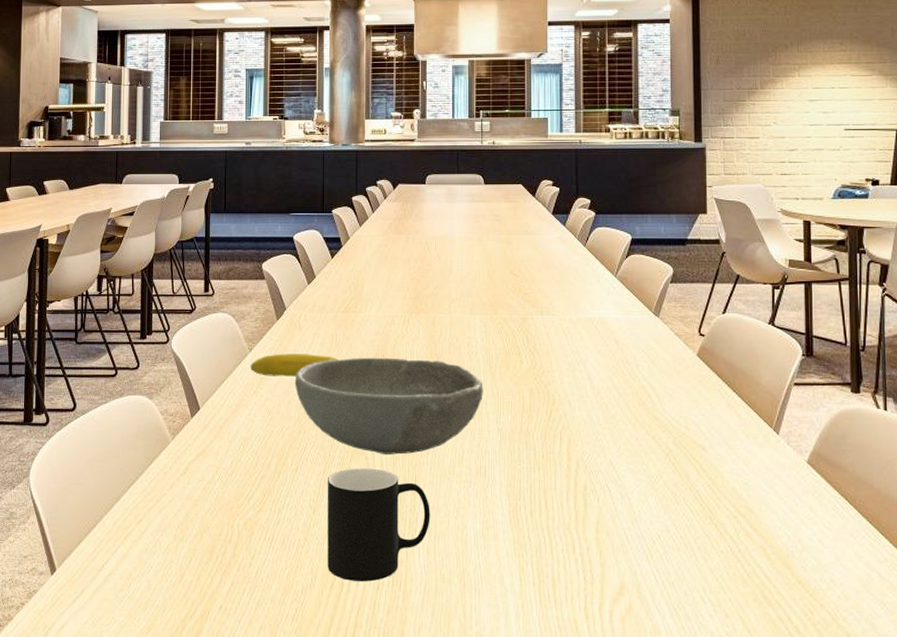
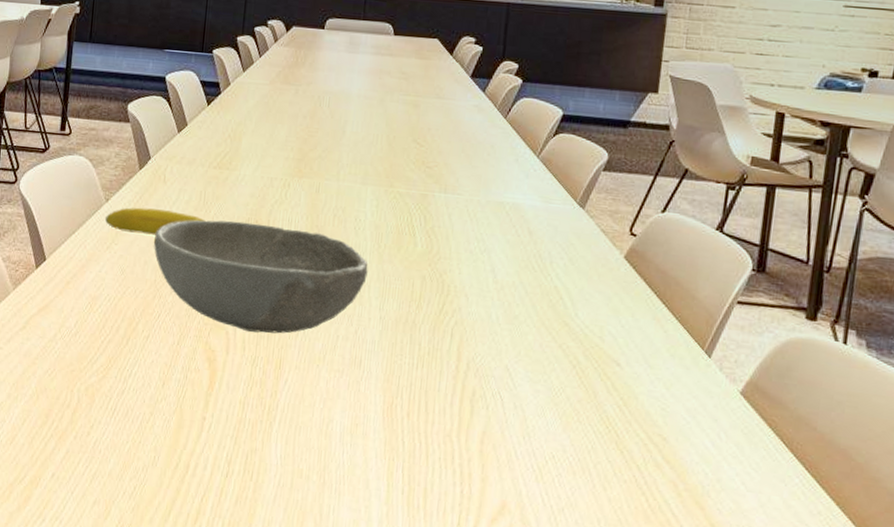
cup: present [327,468,430,582] -> none [173,342,294,468]

